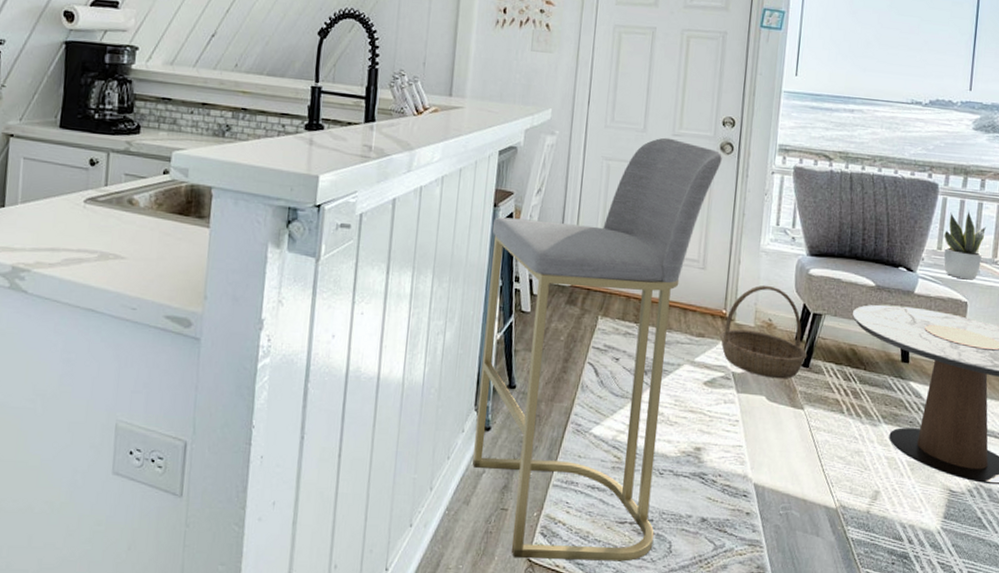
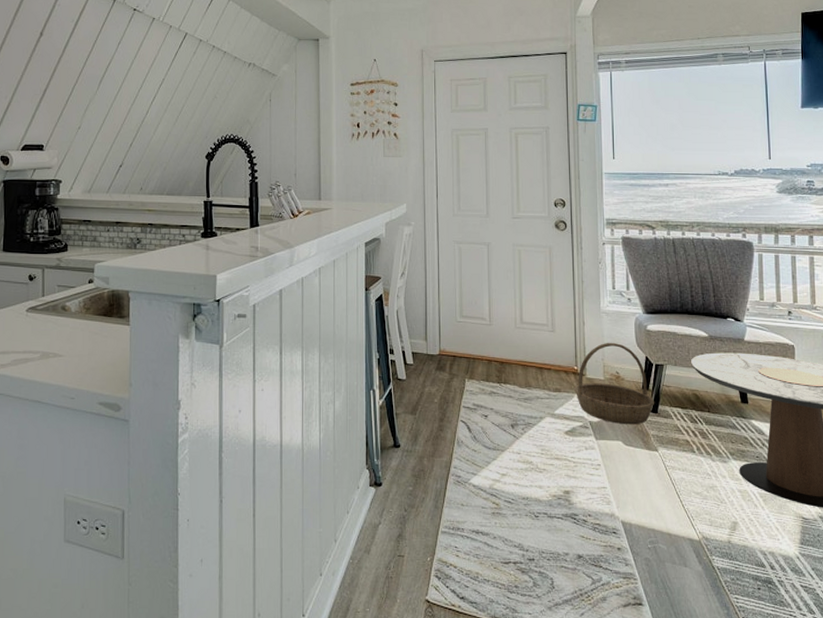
bar stool: present [472,137,722,562] -> none [366,220,558,600]
potted plant: present [944,210,986,280] -> none [764,263,802,325]

